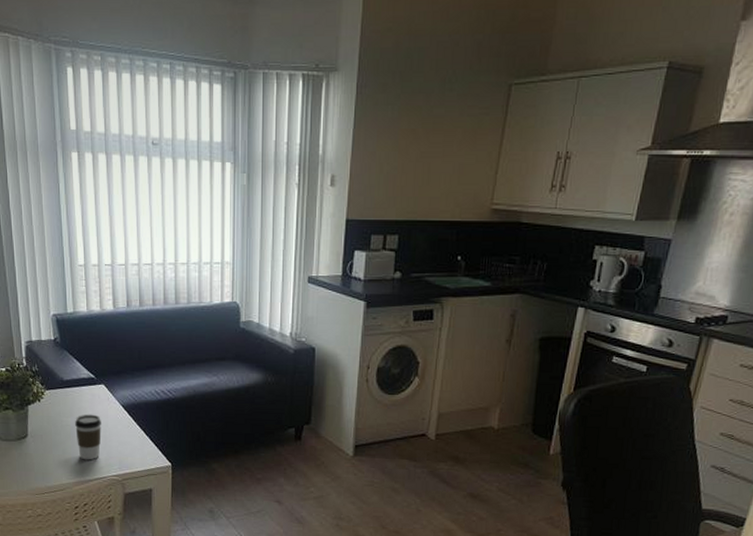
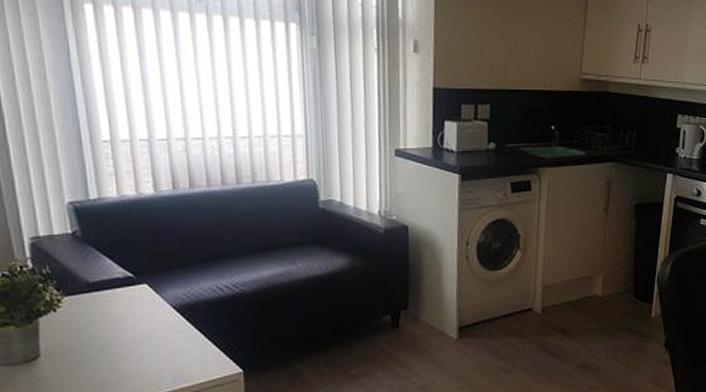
coffee cup: present [75,414,101,460] -> none [108,320,147,378]

